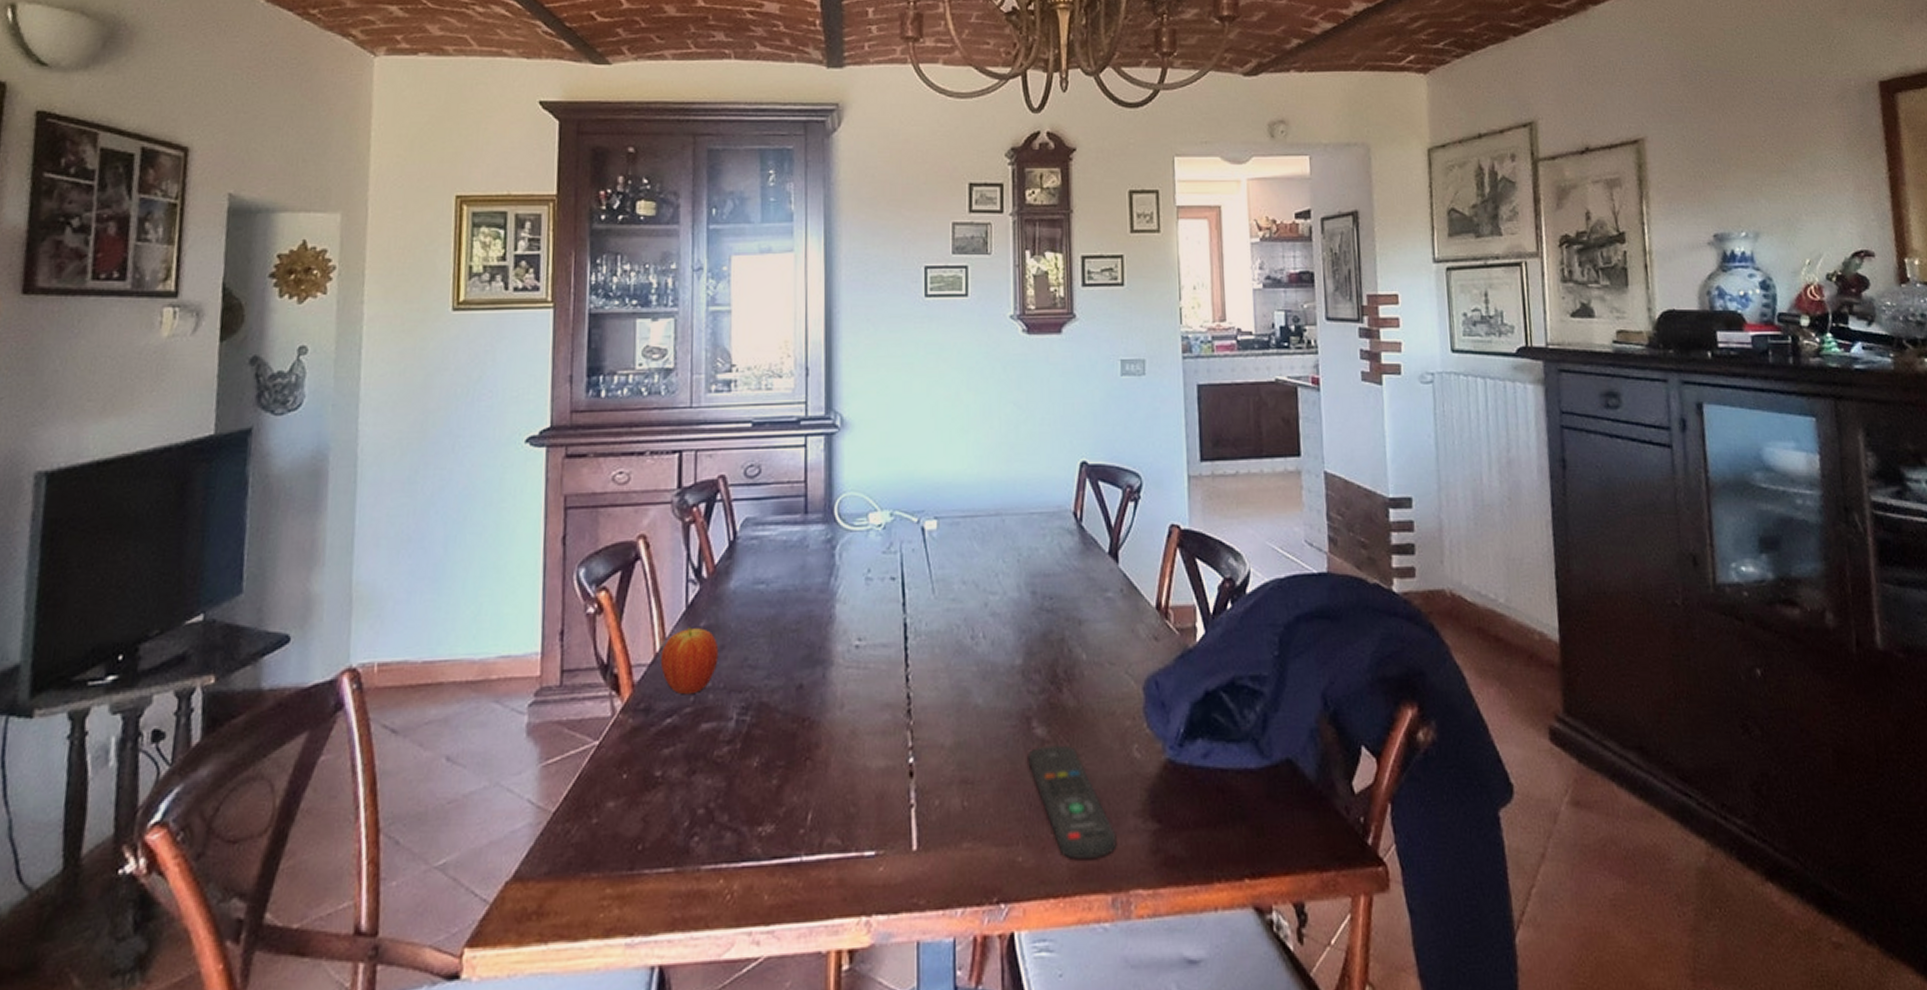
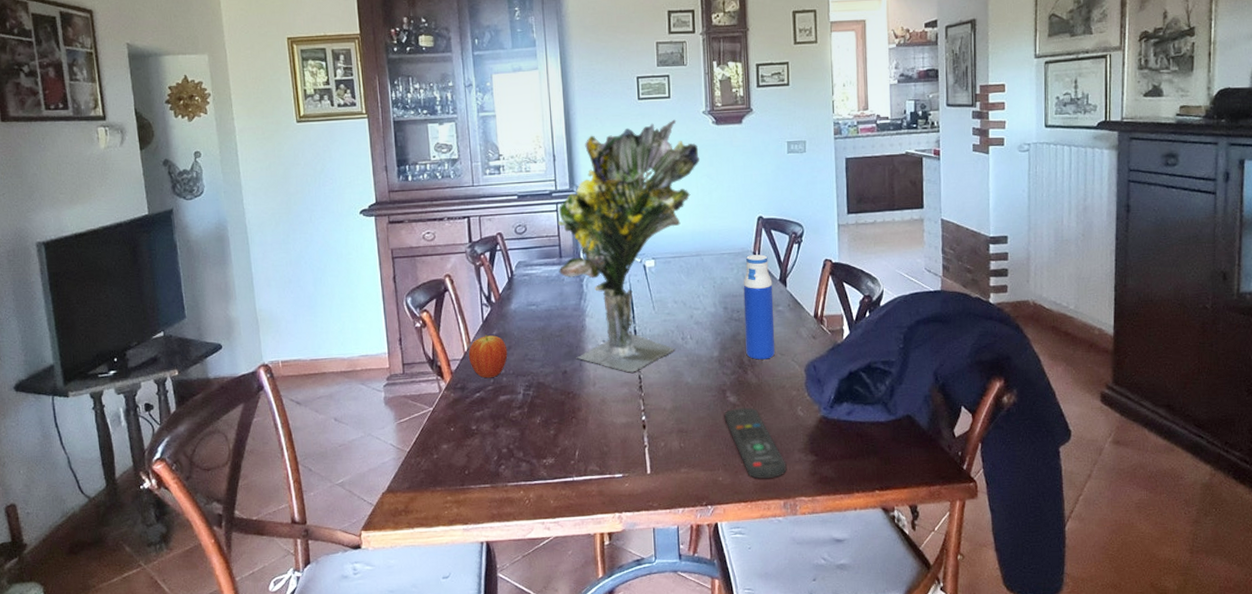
bouquet: none [802,325,1004,689] -> present [557,119,699,373]
water bottle: none [1059,516,1102,672] -> present [743,254,775,360]

